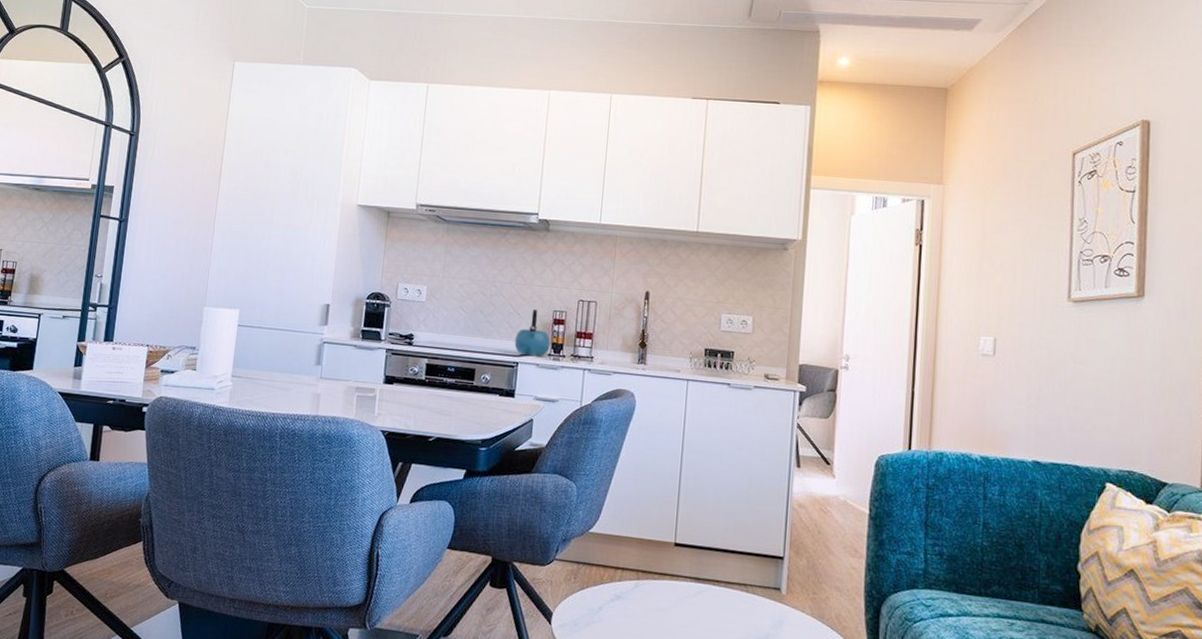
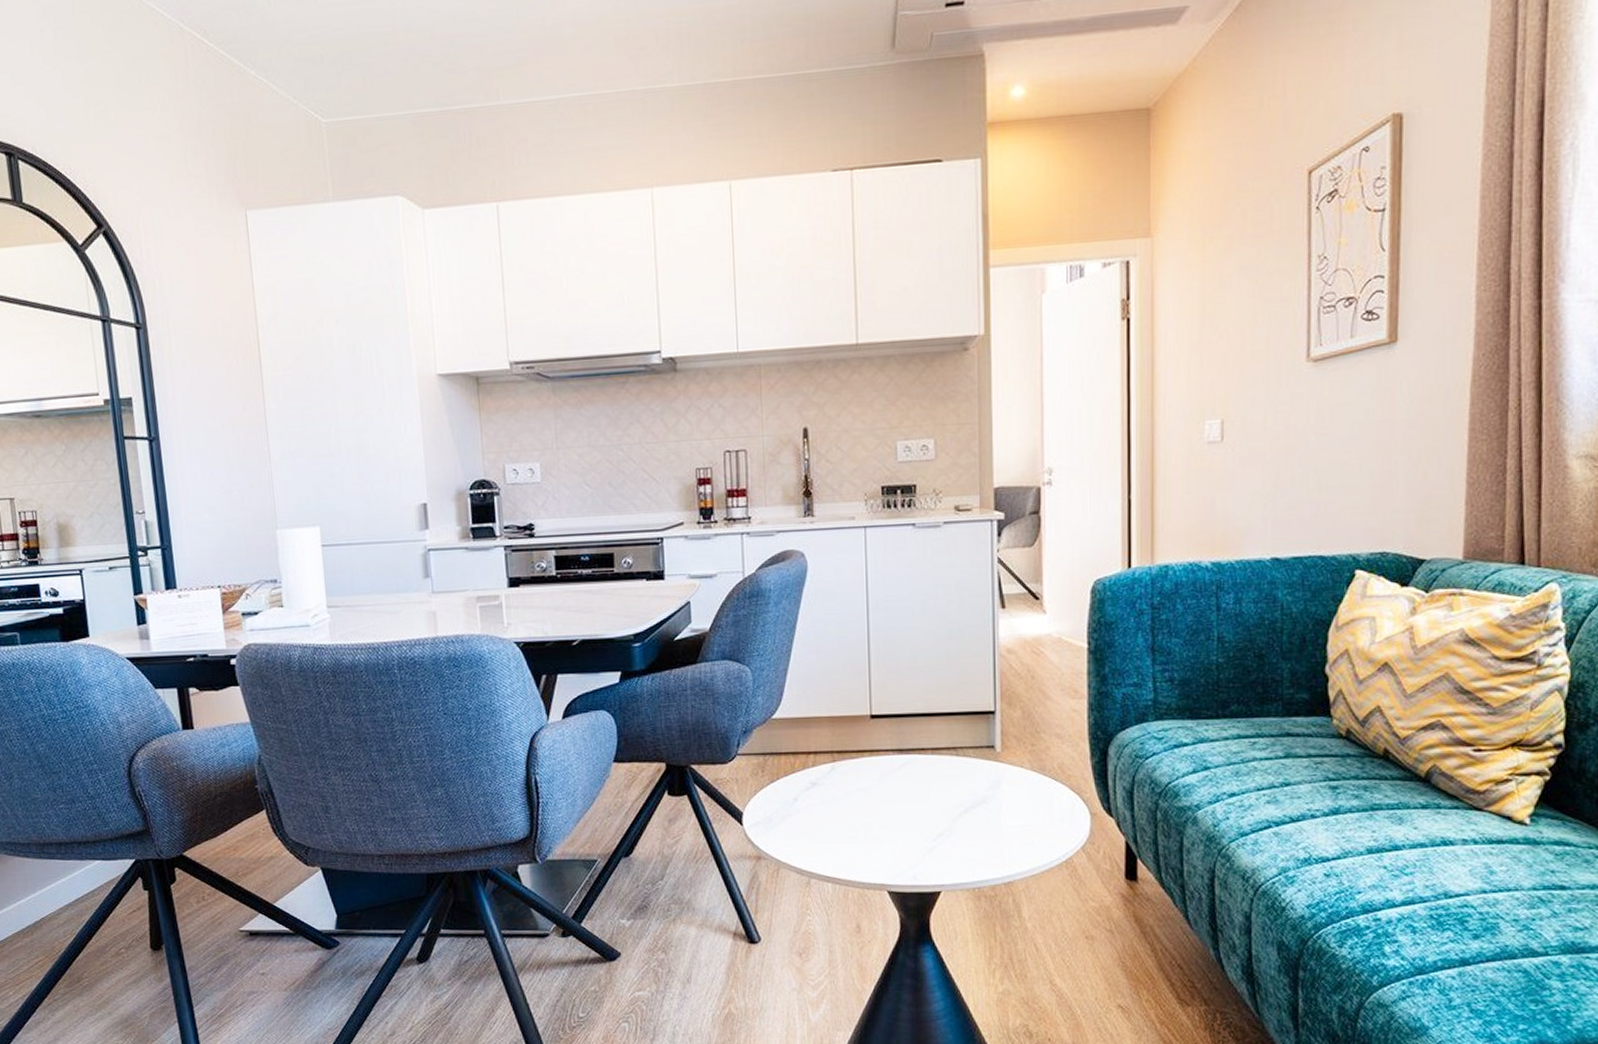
kettle: present [514,310,551,357] -> none [654,471,698,529]

